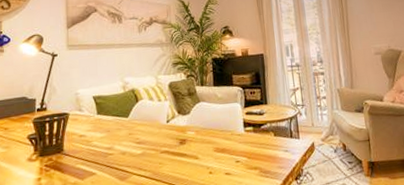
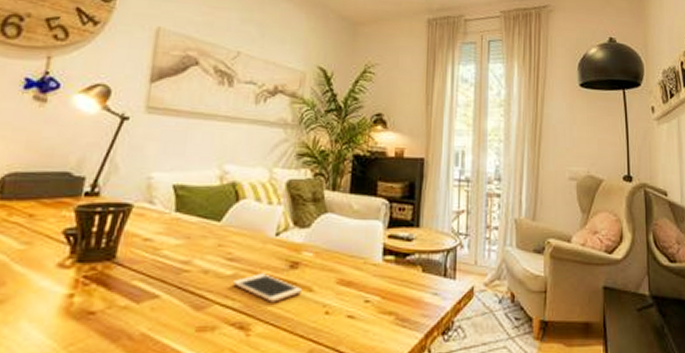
cell phone: none [142,150,192,170] -> present [232,273,303,303]

